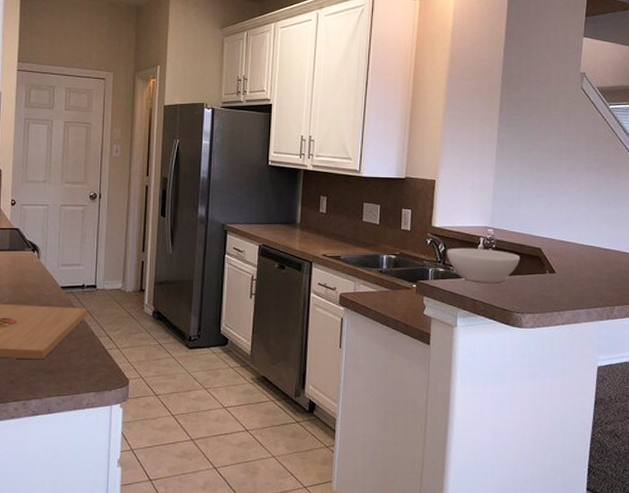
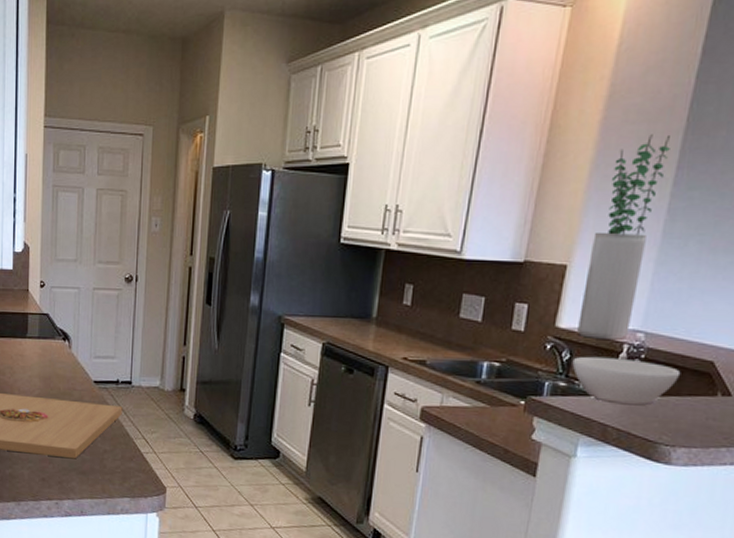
vase: none [447,88,494,236] -> present [577,134,670,341]

